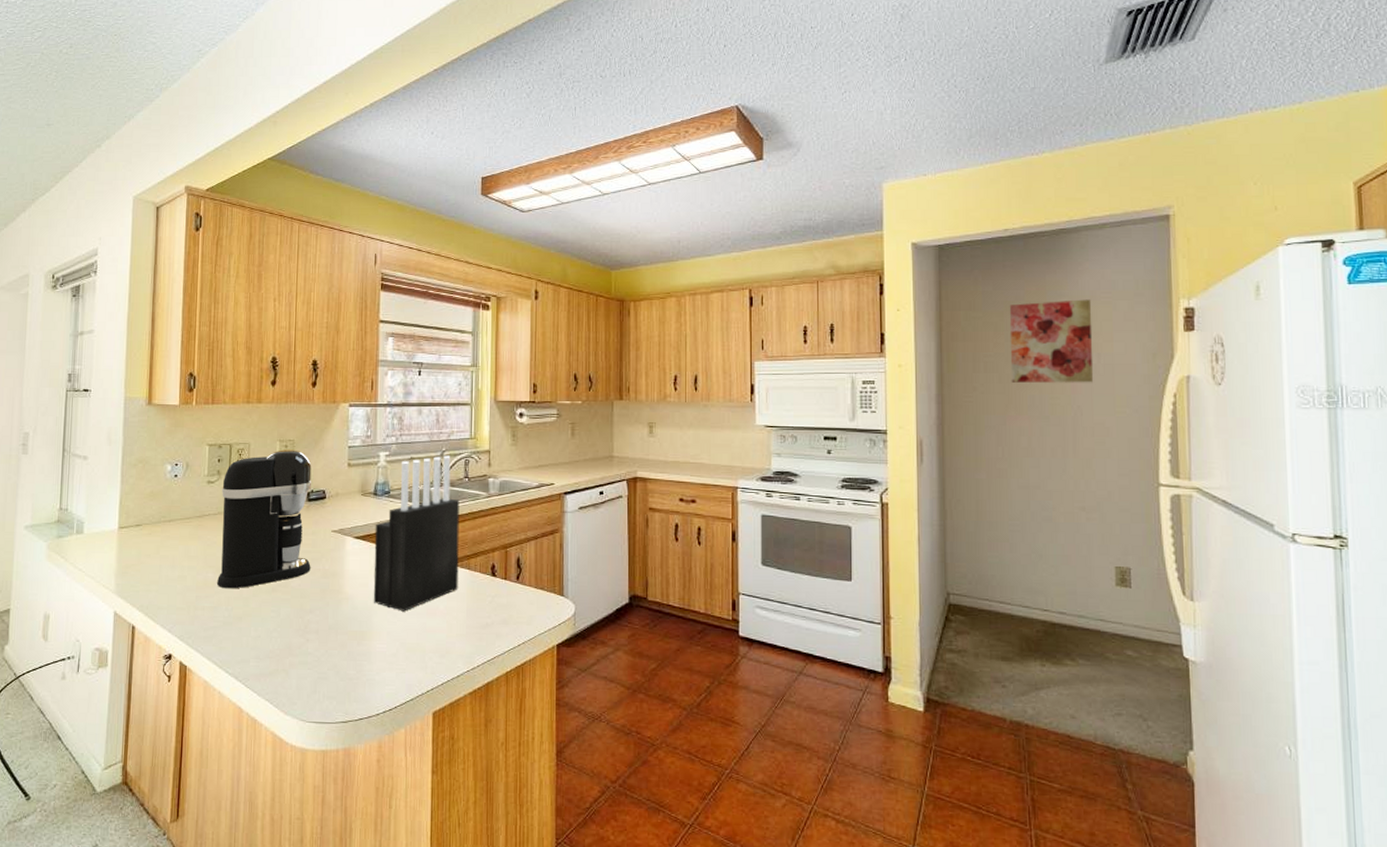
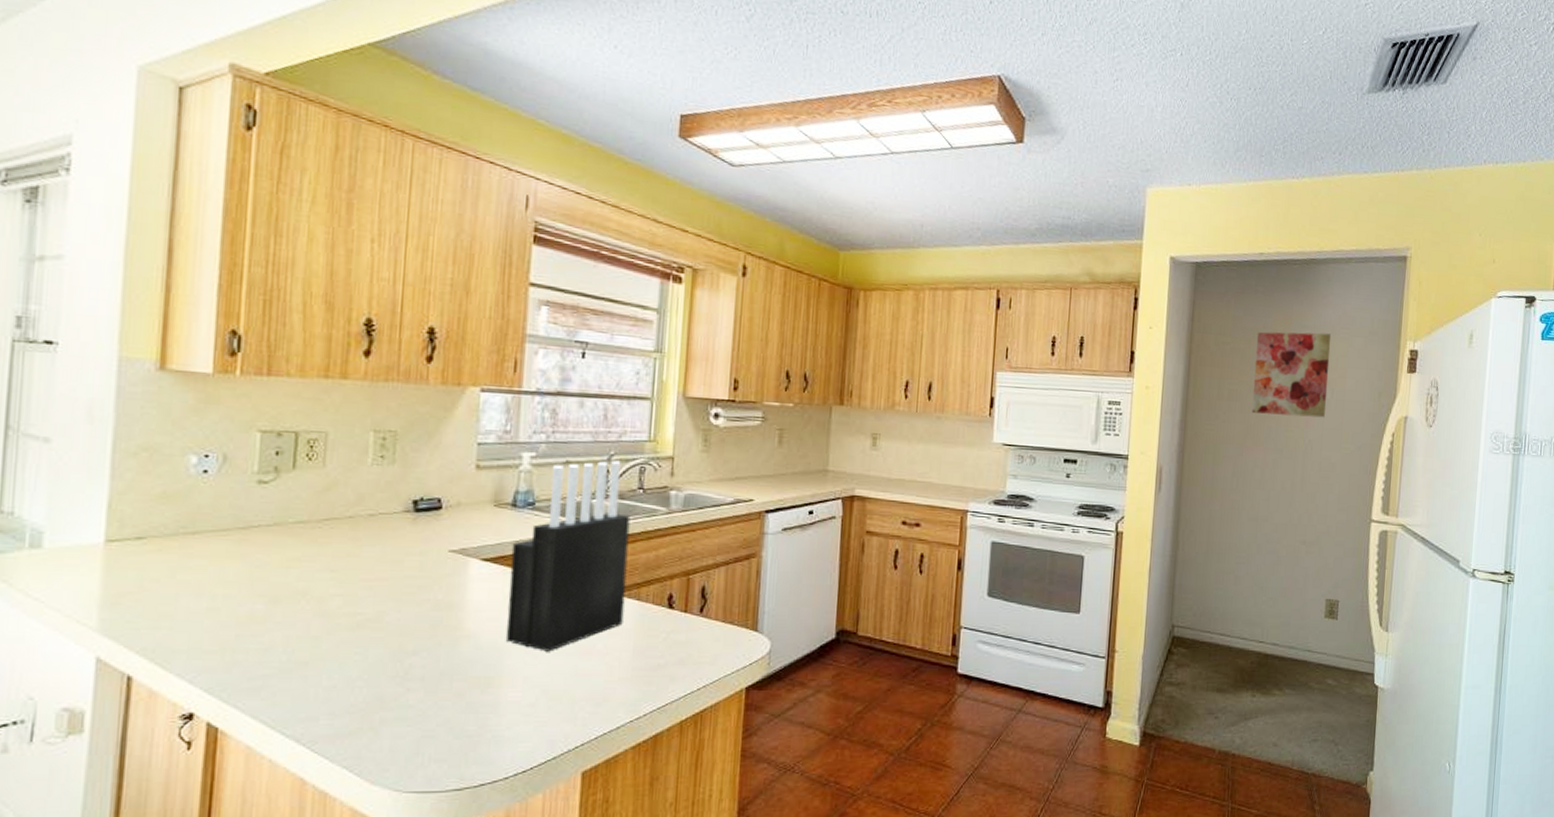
coffee maker: present [217,449,312,589] -> none [270,442,422,625]

